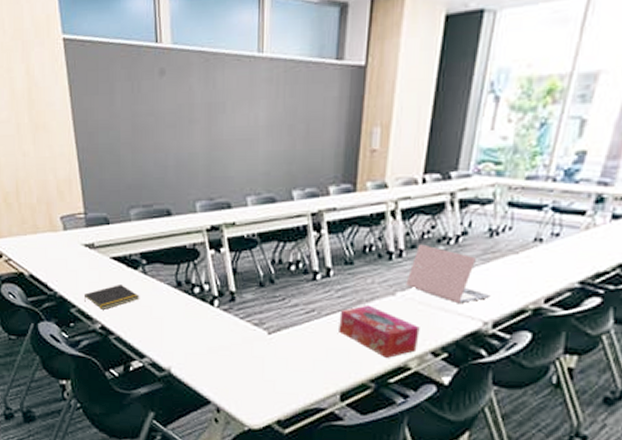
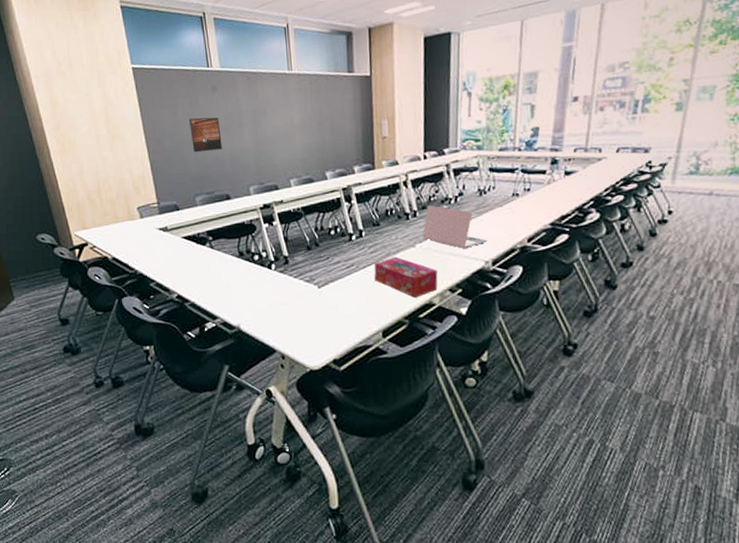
notepad: present [85,285,140,310] -> none [161,259,209,281]
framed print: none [129,108,167,154] -> present [189,116,222,153]

